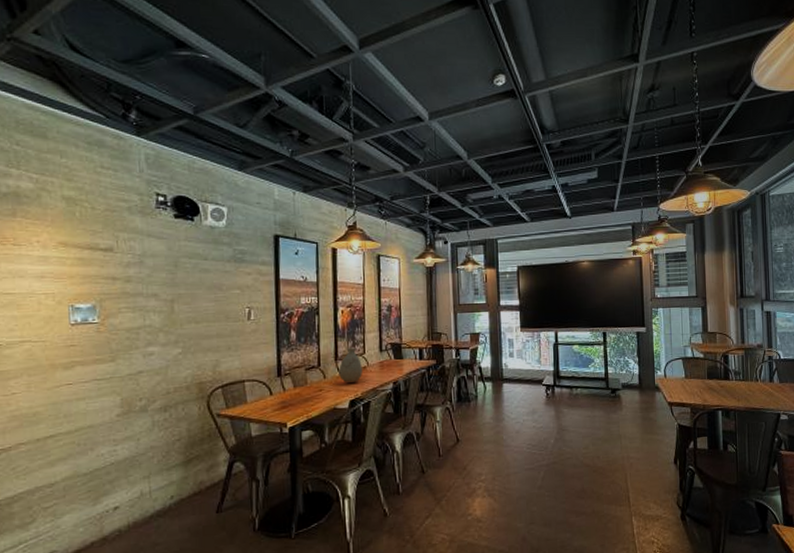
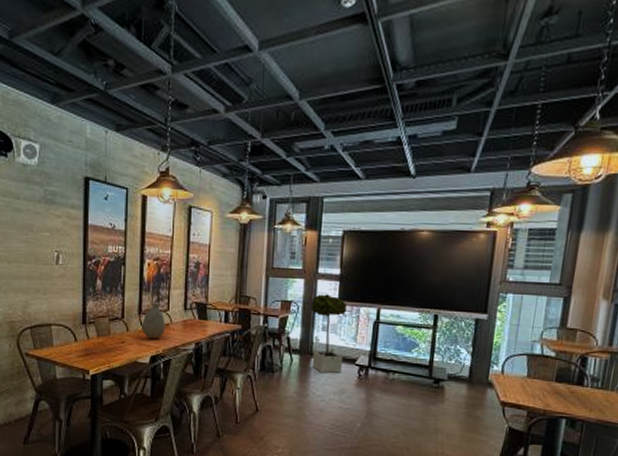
potted tree: none [497,323,532,397] -> present [310,294,348,374]

